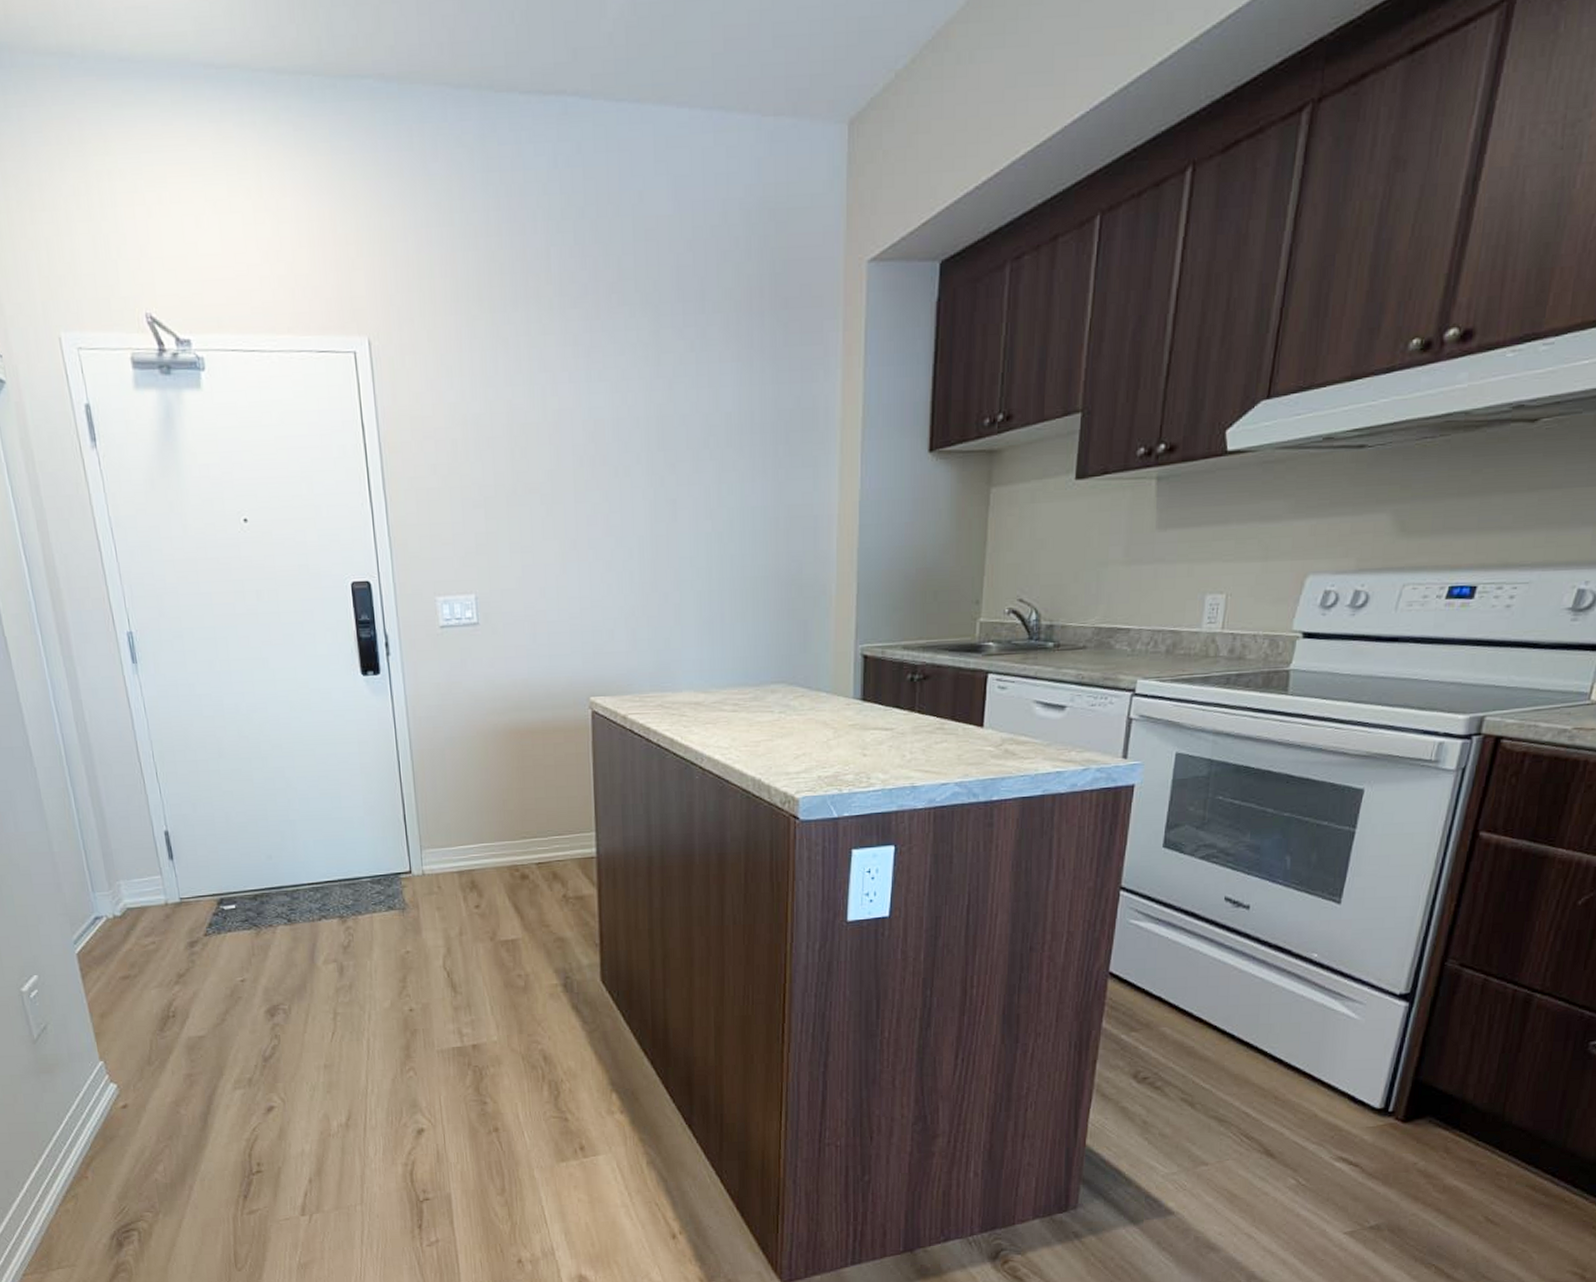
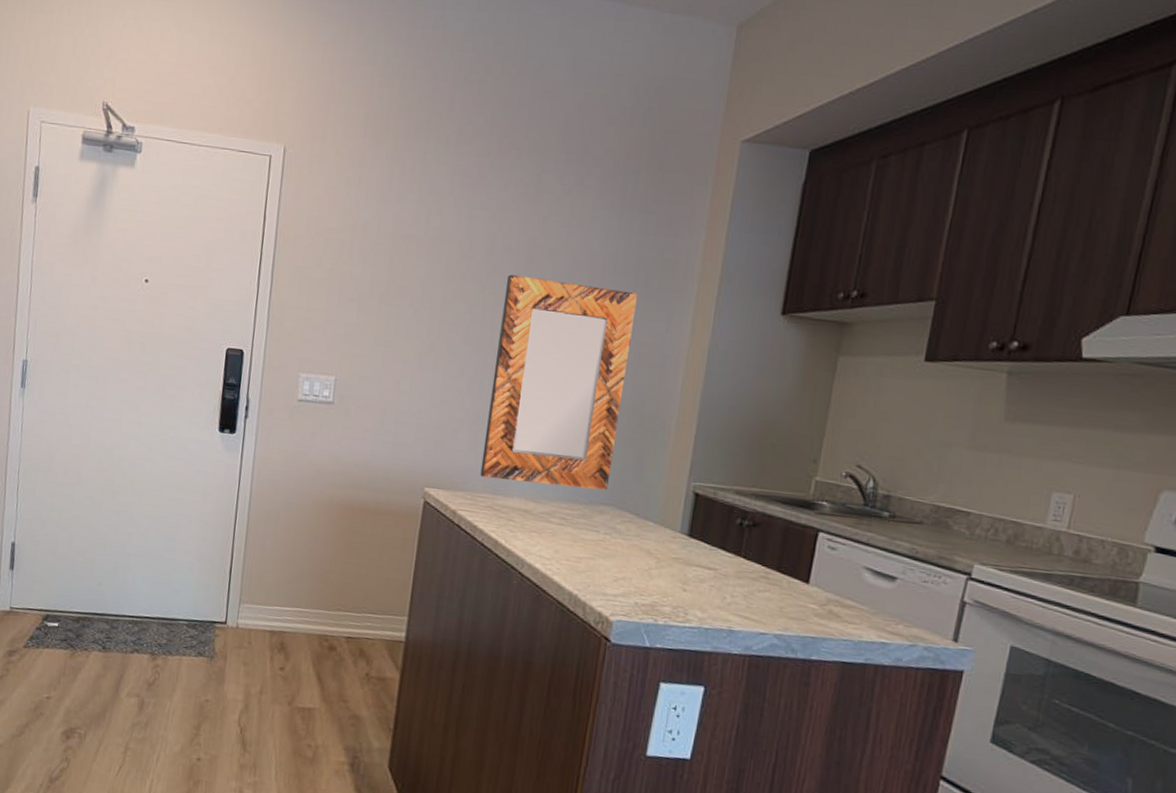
home mirror: none [639,450,780,676] -> present [480,274,638,491]

